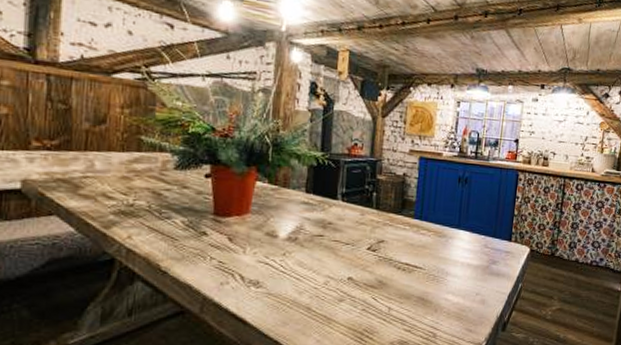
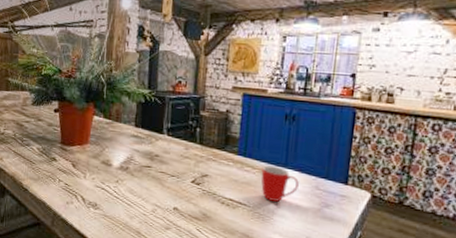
mug: none [436,228,470,262] -> present [261,165,299,202]

